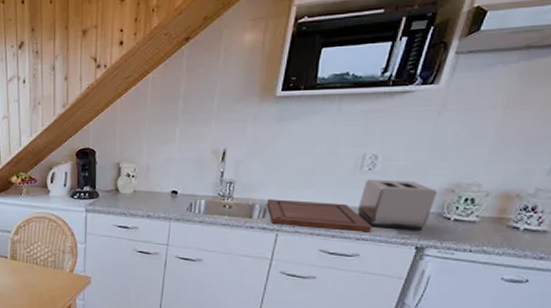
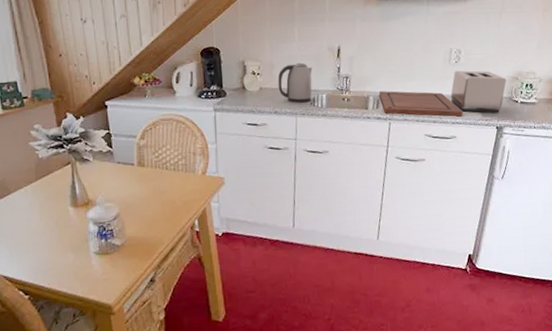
kettle: none [153,165,192,208] -> present [278,62,313,103]

